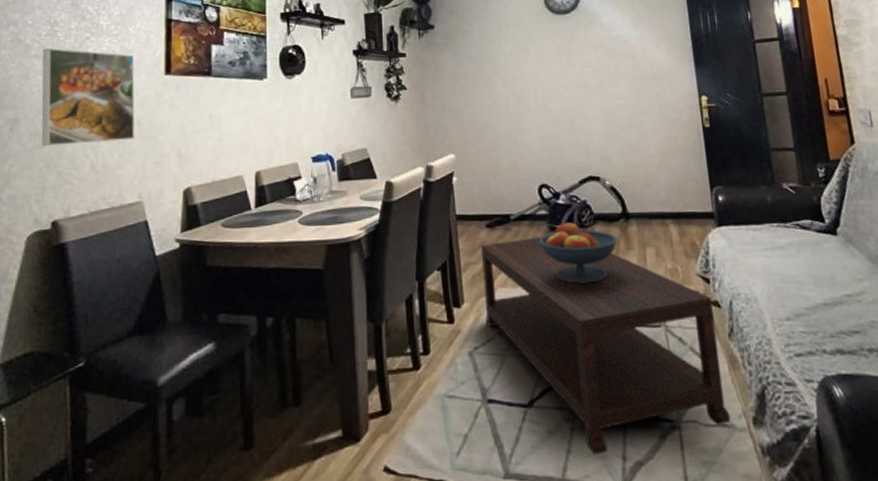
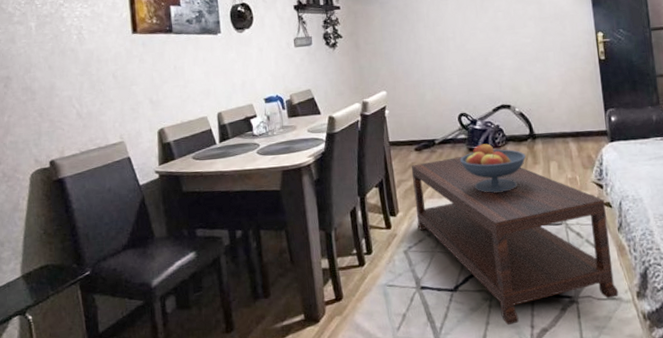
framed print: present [41,47,135,147] -> none [23,14,112,100]

